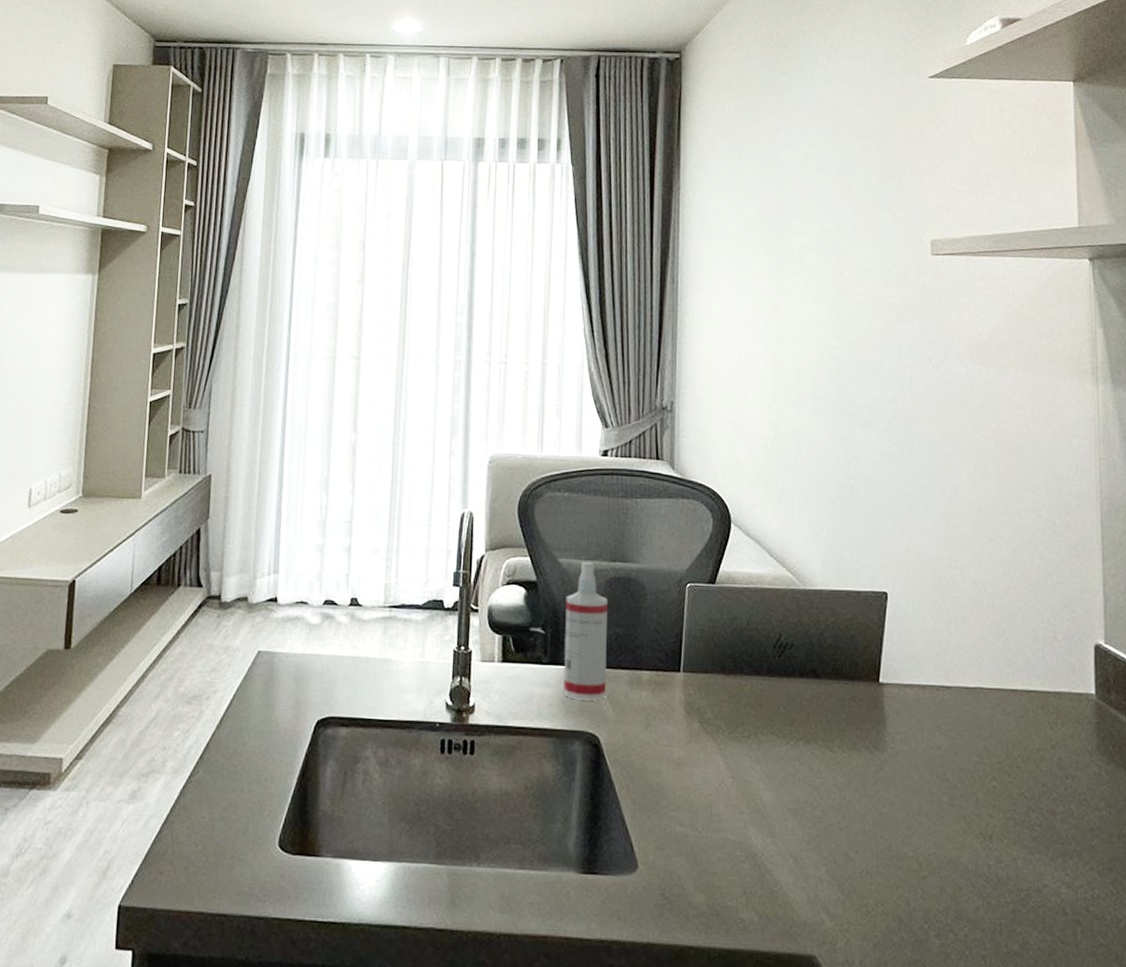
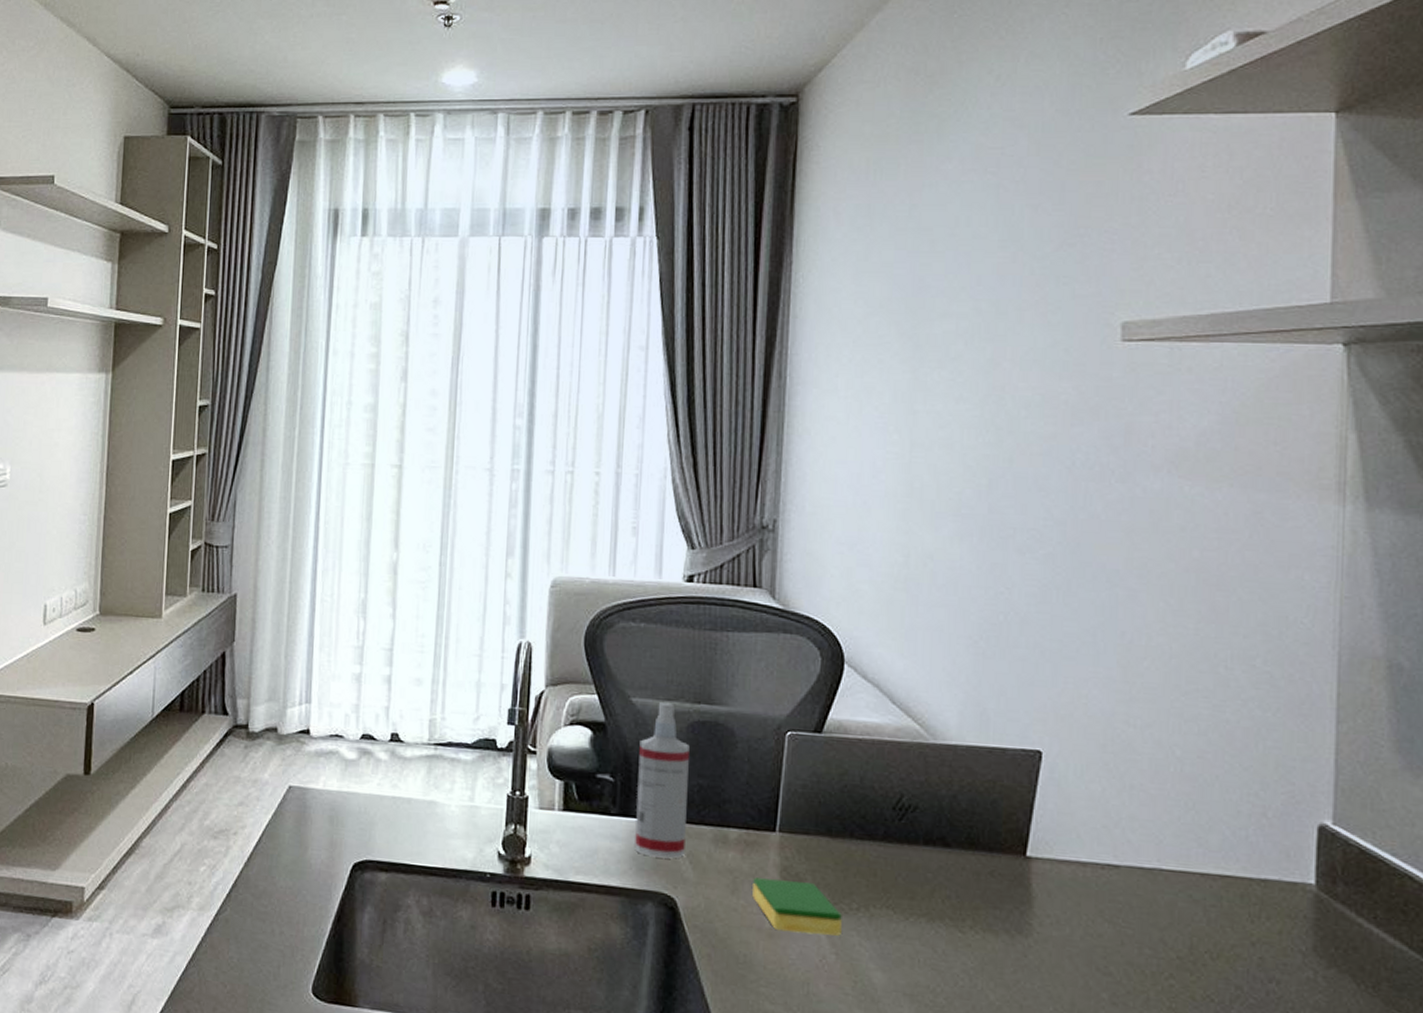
dish sponge: none [663,714,736,761] -> present [752,878,842,936]

